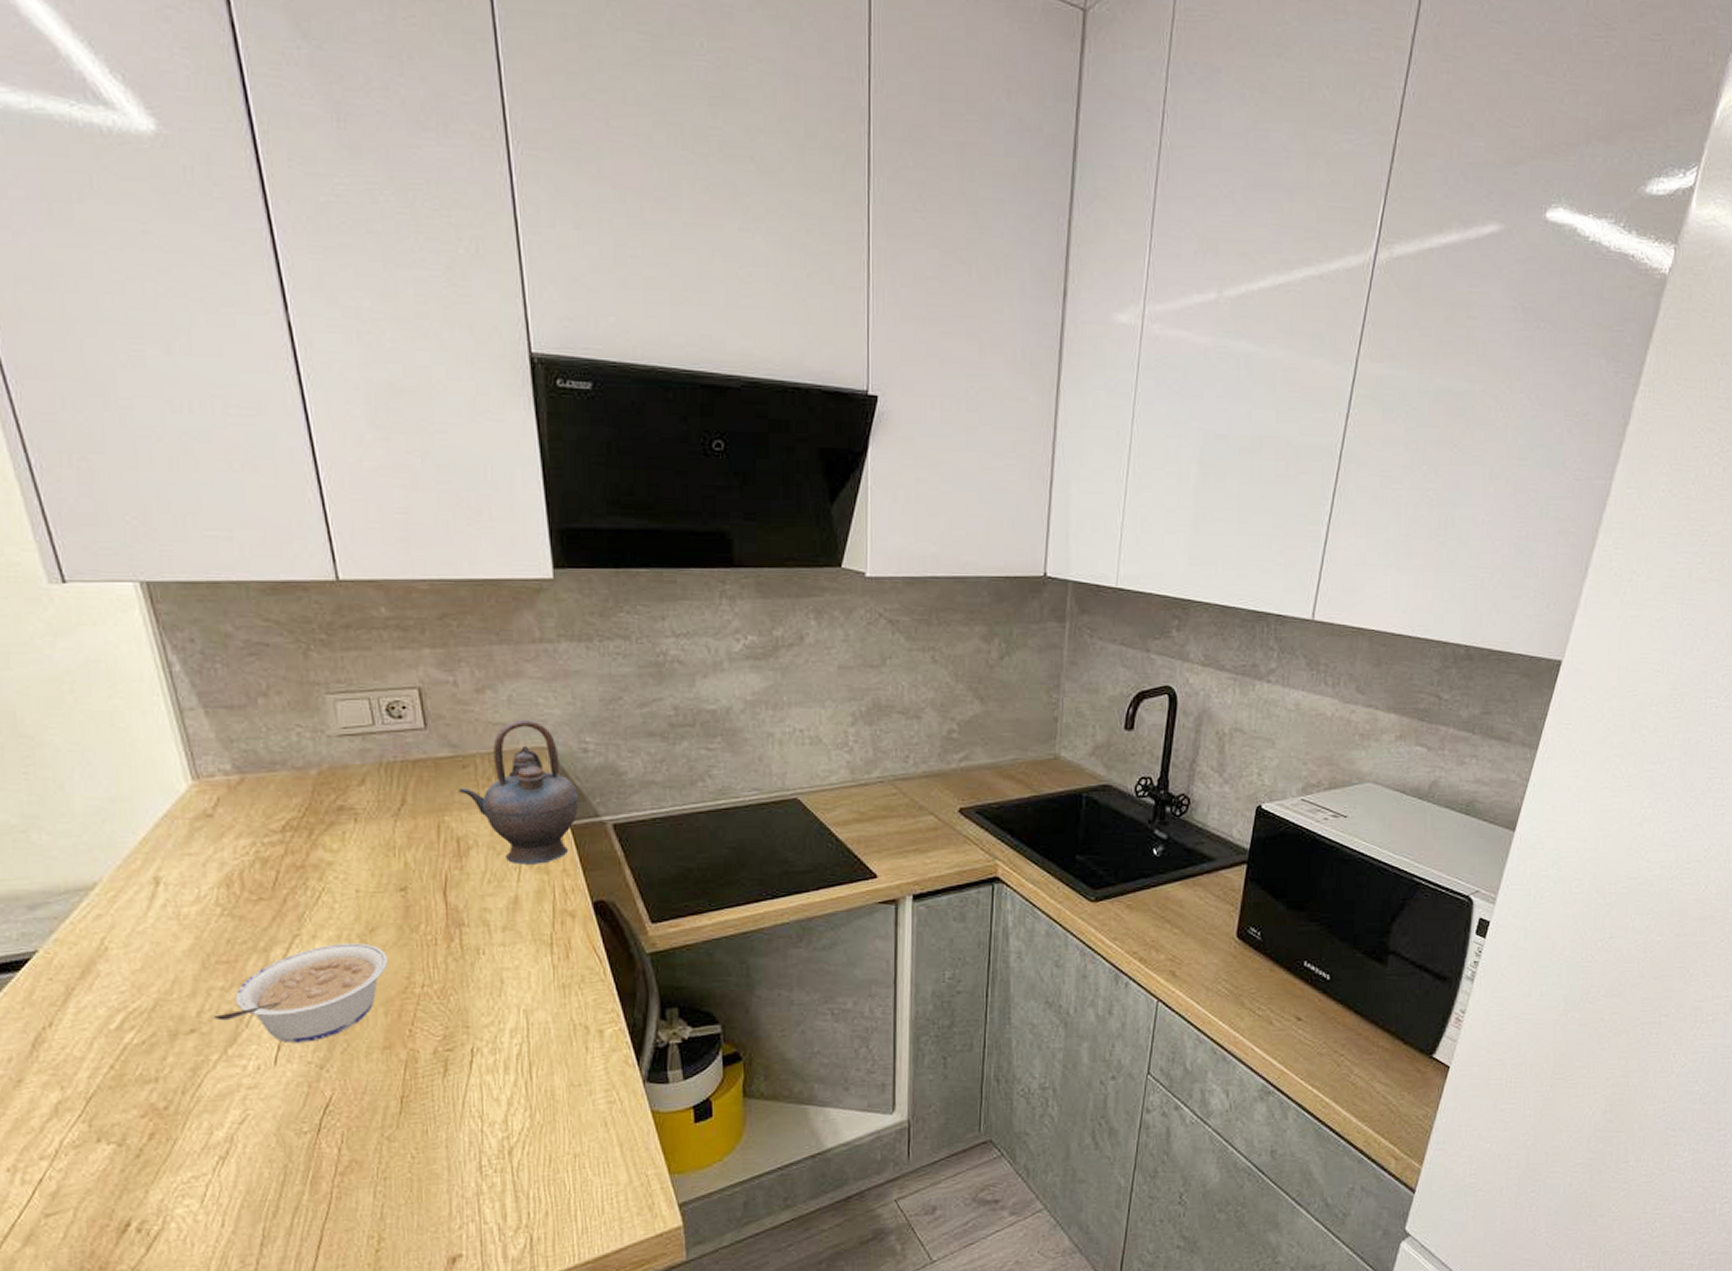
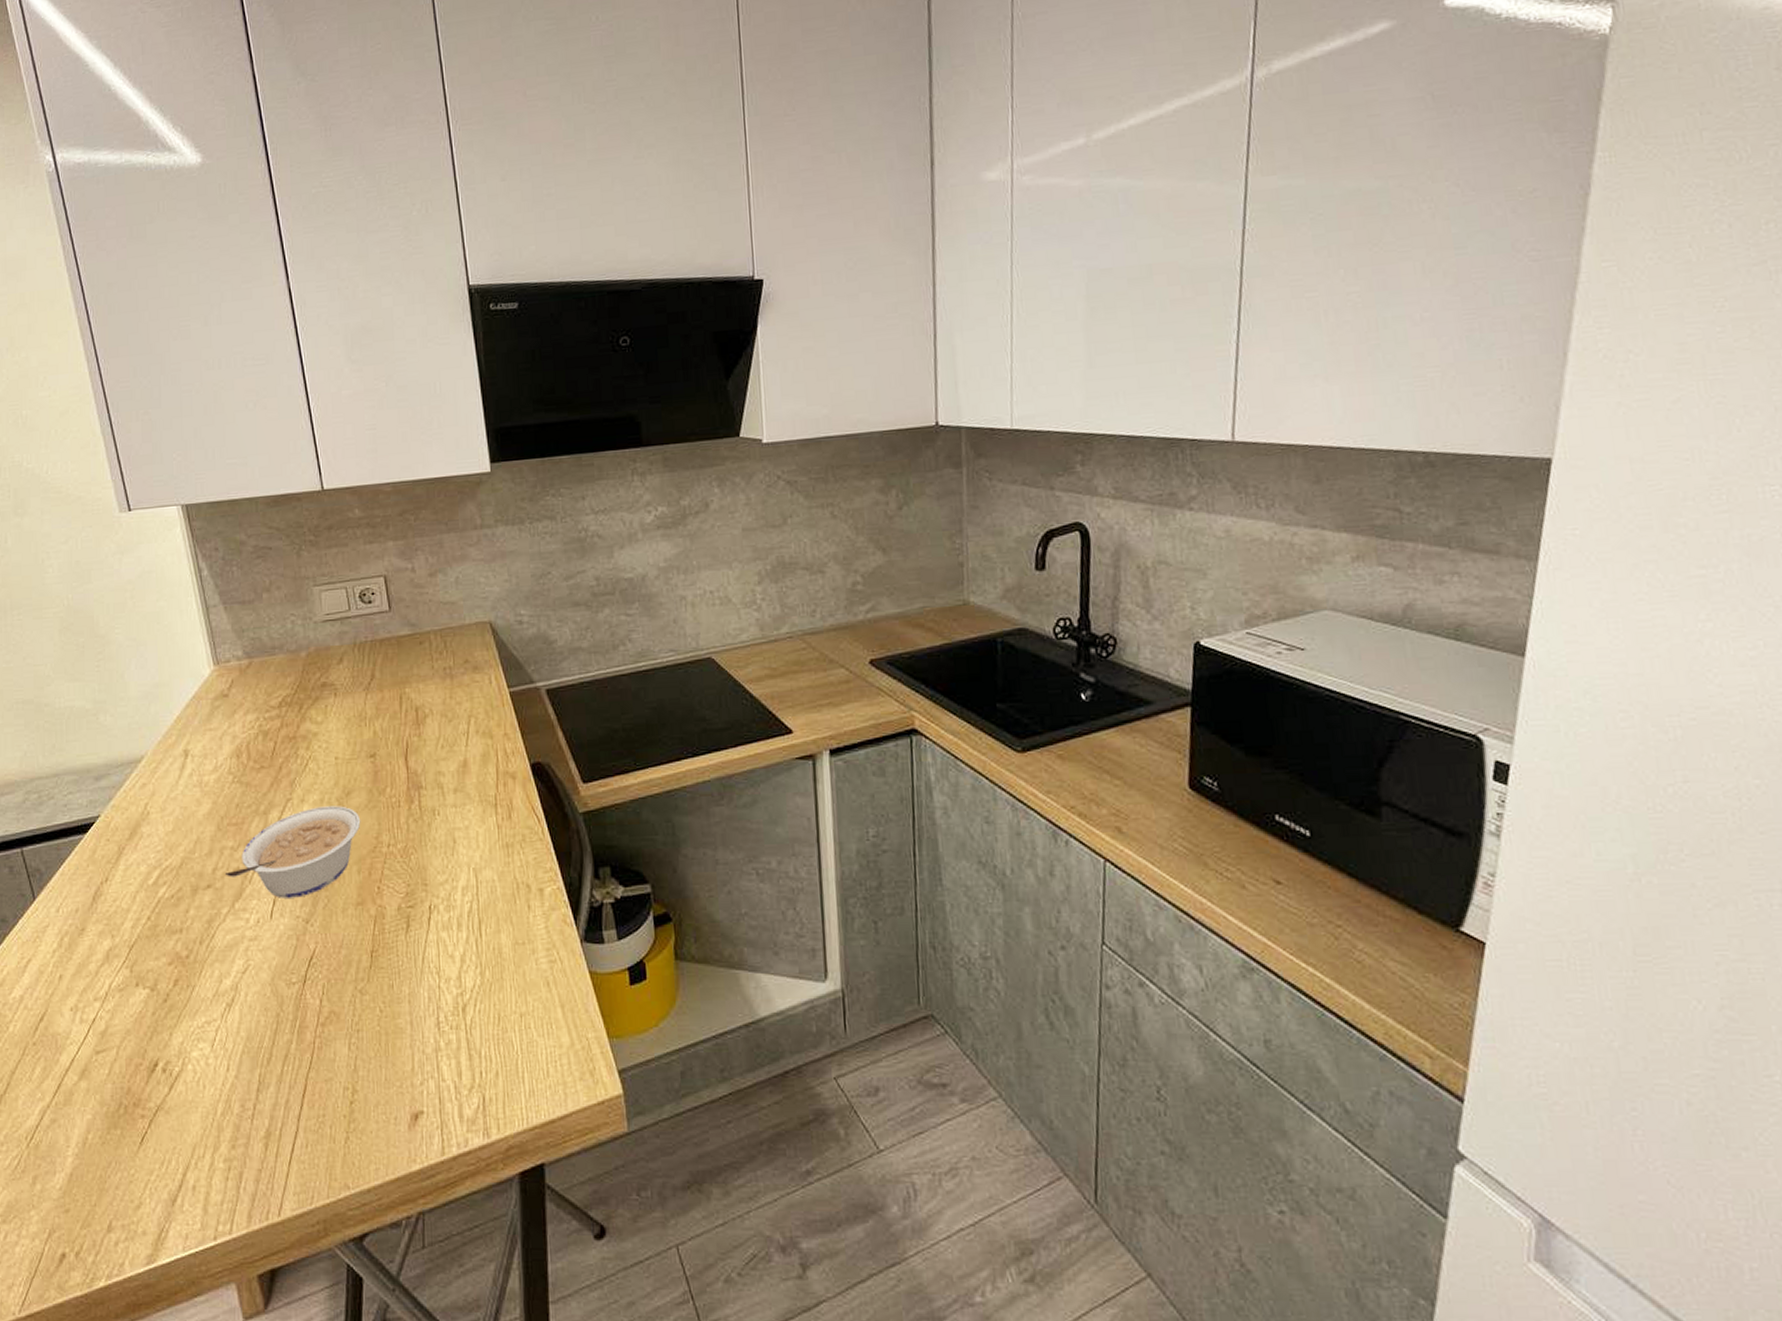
teapot: present [458,720,578,865] -> none [416,598,516,730]

